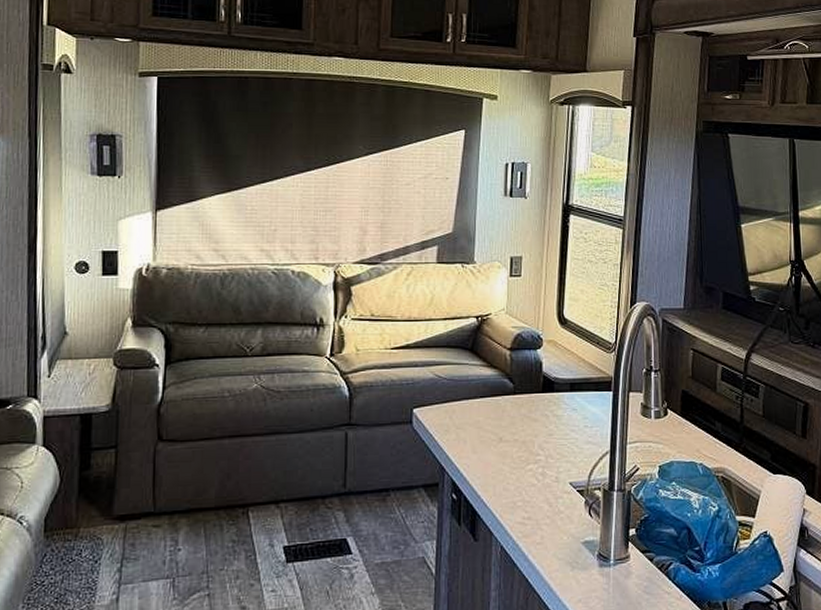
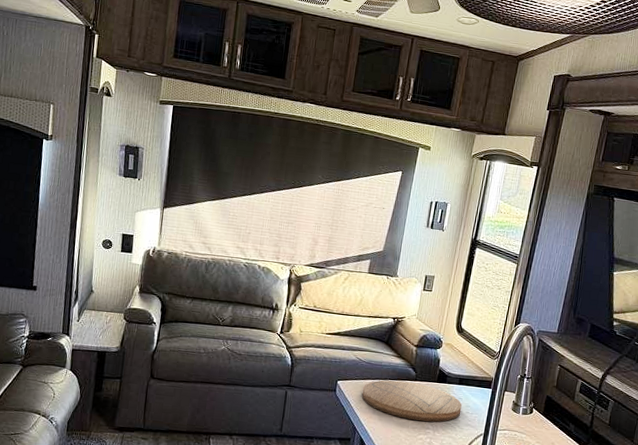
cutting board: none [447,397,578,447] -> present [361,380,462,422]

